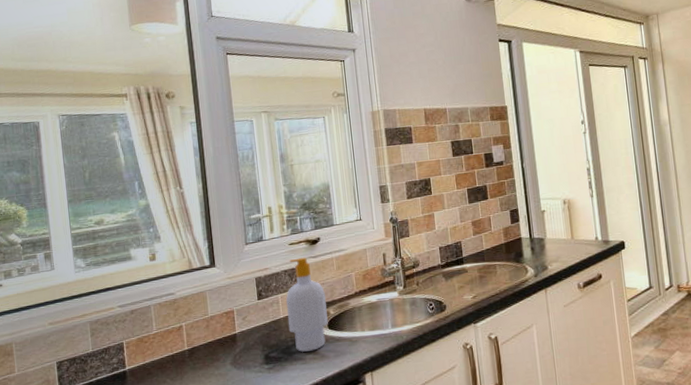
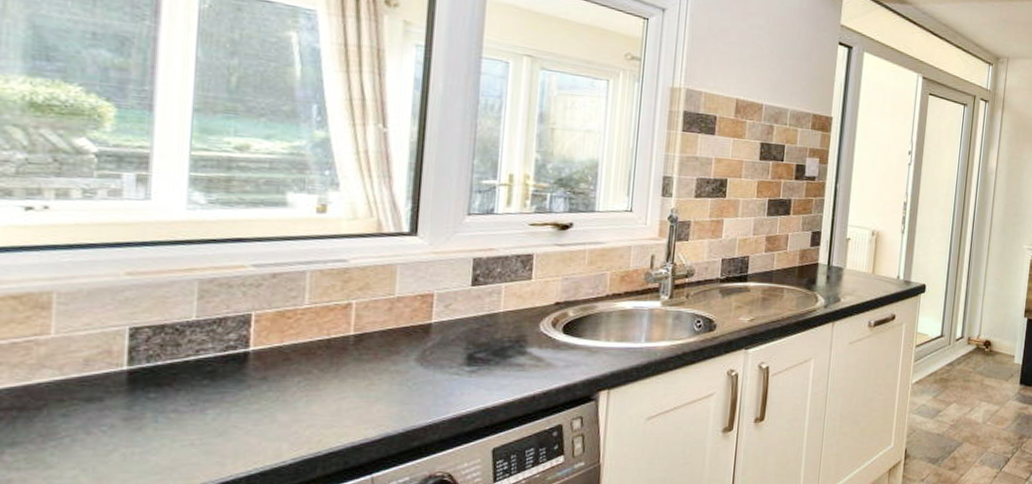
soap bottle: present [285,257,328,352] -> none [508,243,567,357]

